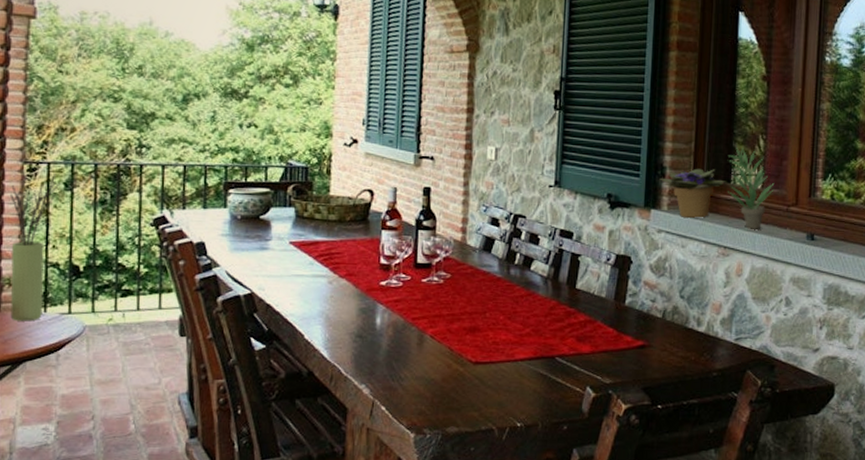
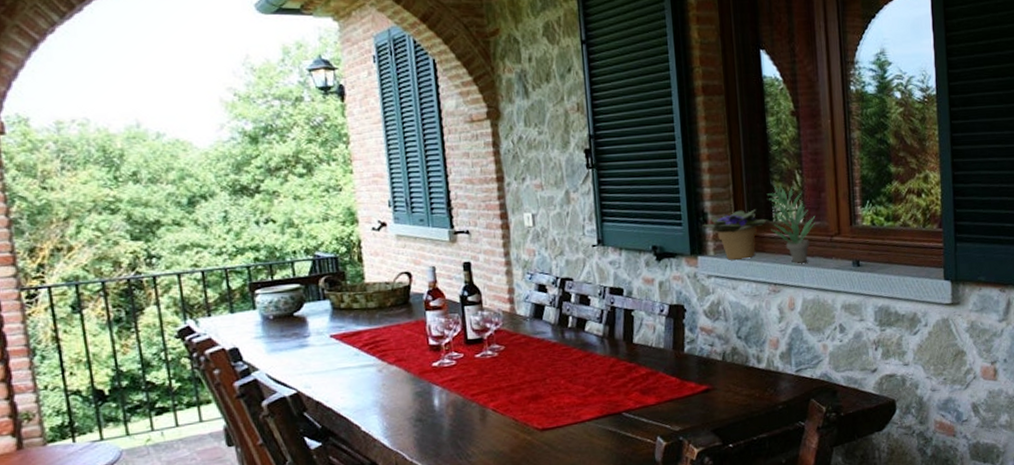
vase: present [10,172,61,321] -> none [10,296,72,456]

